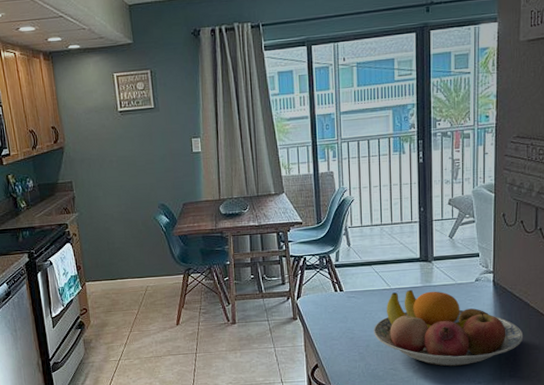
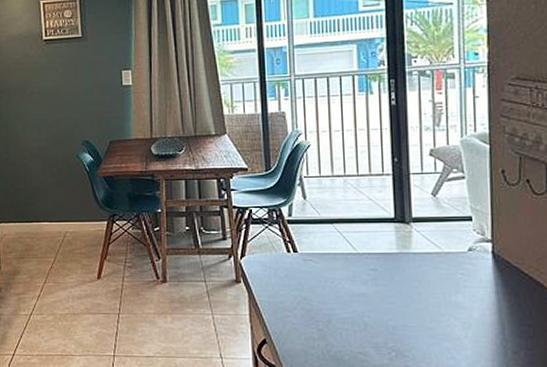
fruit bowl: present [374,289,524,367] -> none [336,255,537,357]

